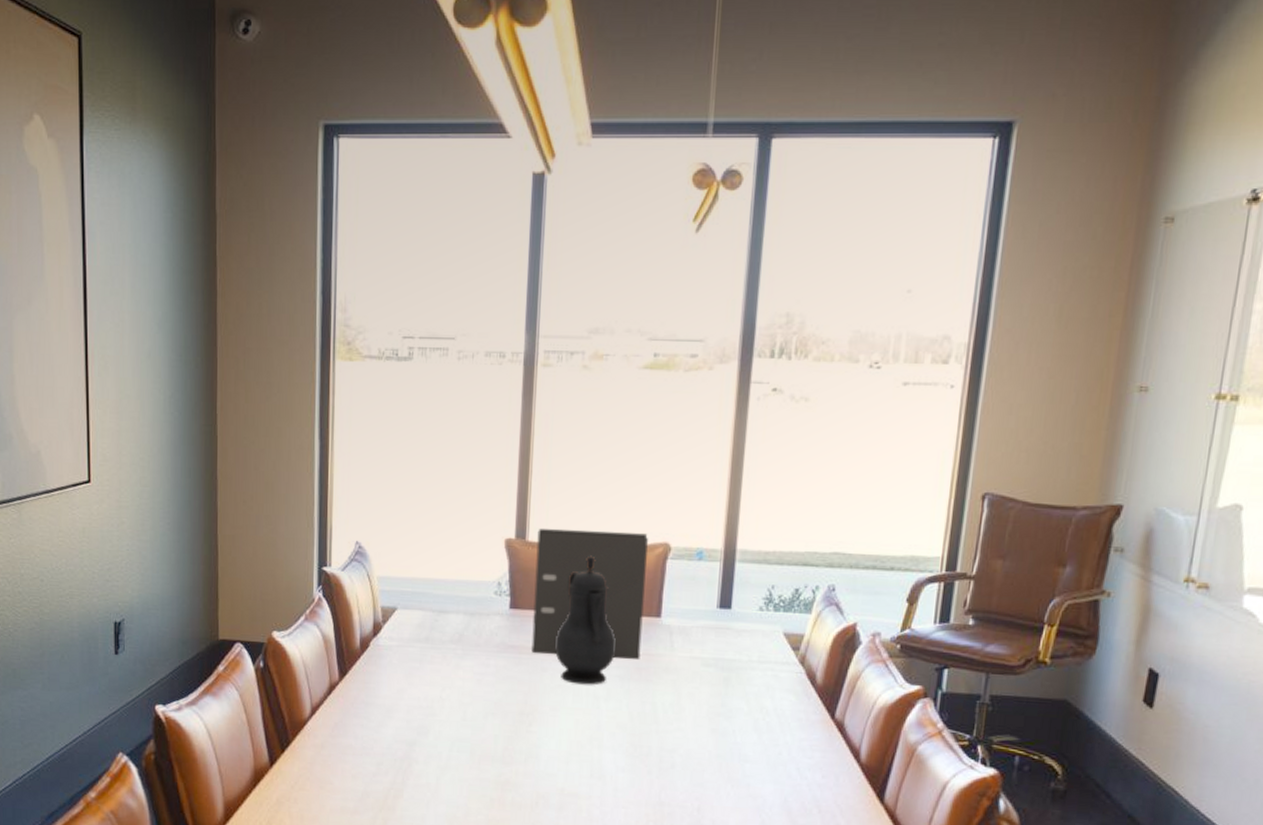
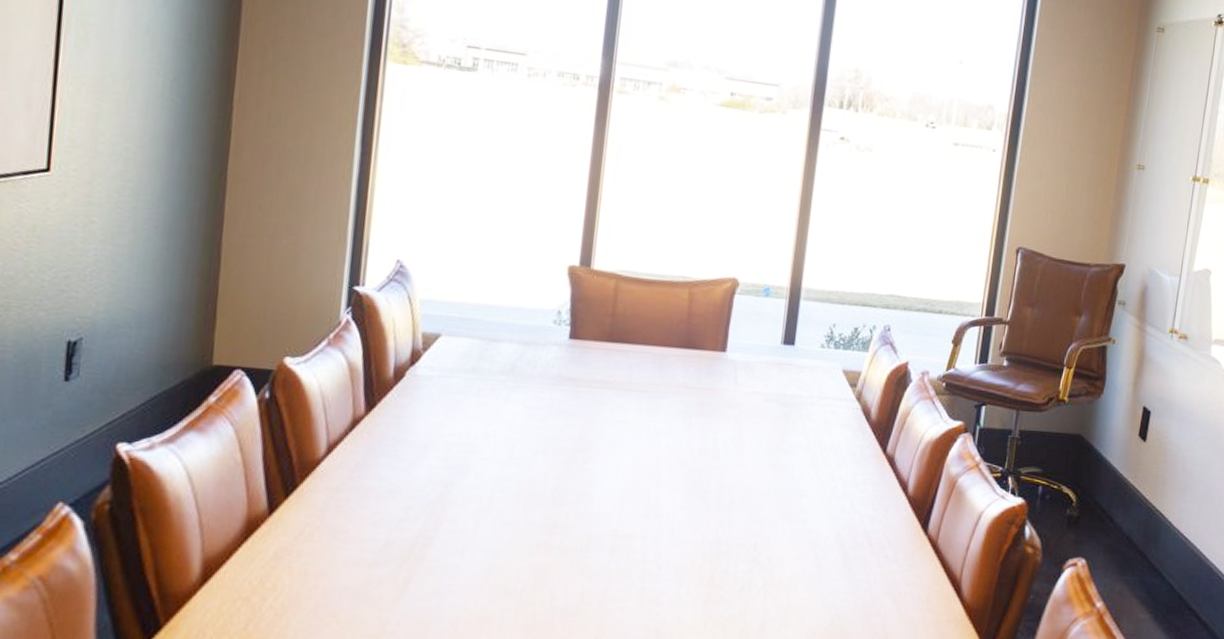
binder: present [531,529,648,659] -> none [590,257,717,394]
coffeepot: present [555,555,617,685] -> none [616,287,681,420]

